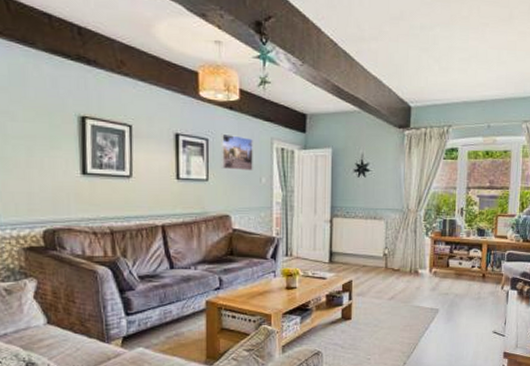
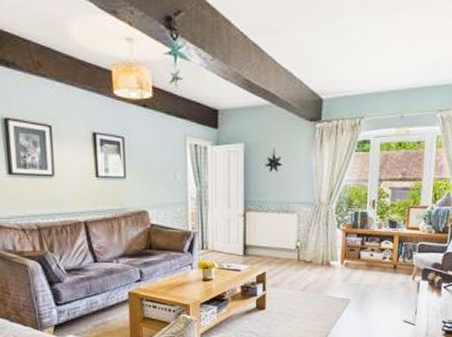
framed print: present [221,133,253,171] -> none [136,131,168,167]

